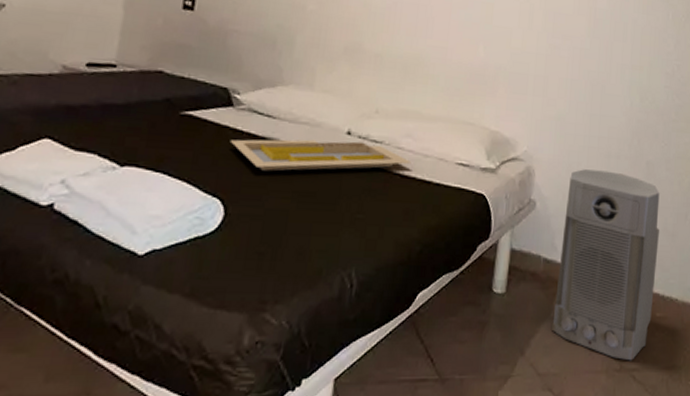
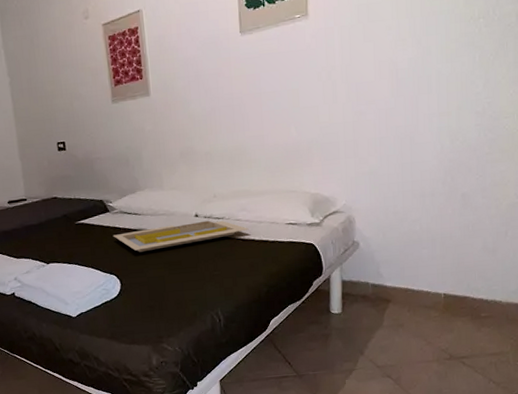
air purifier: present [552,169,660,361] -> none [385,207,479,352]

